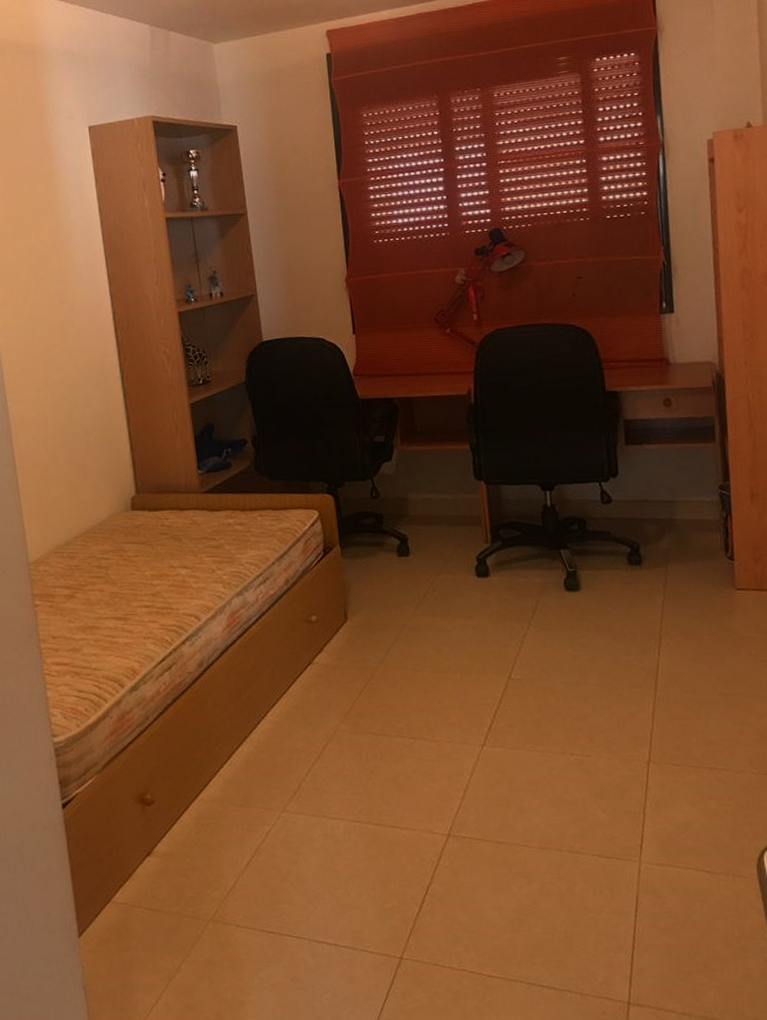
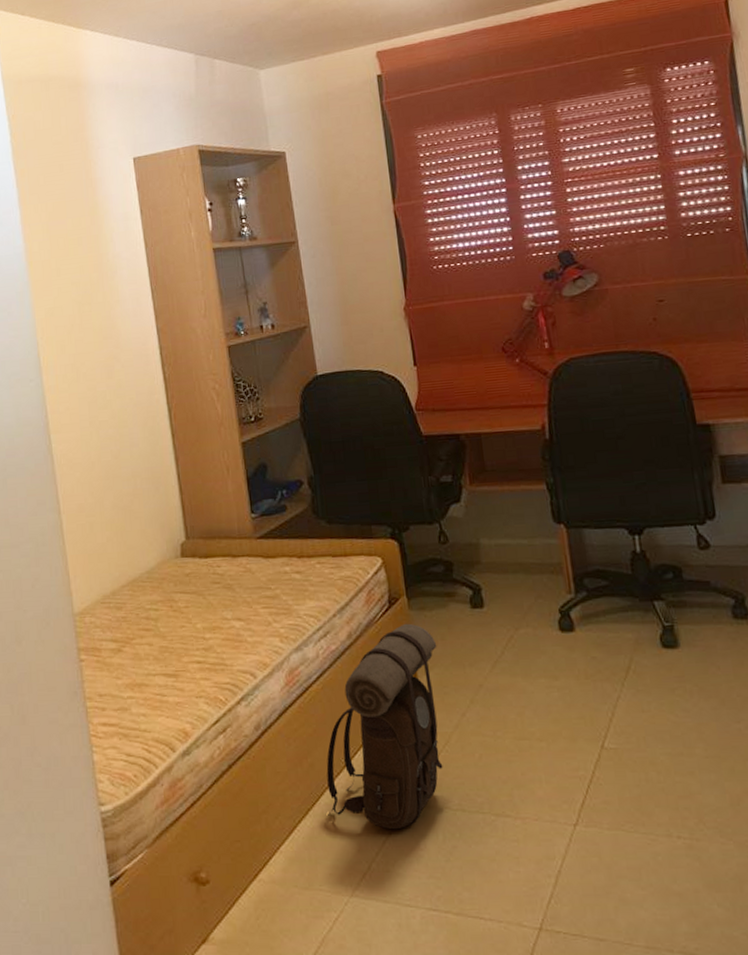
backpack: none [263,570,368,753] -> present [326,623,443,830]

